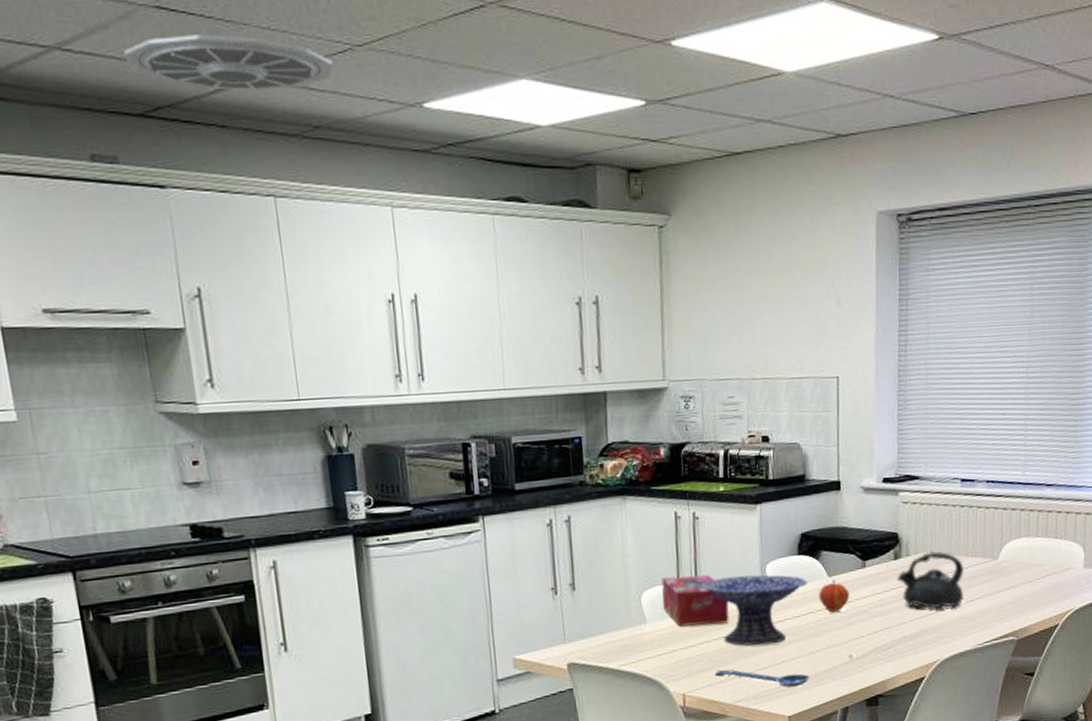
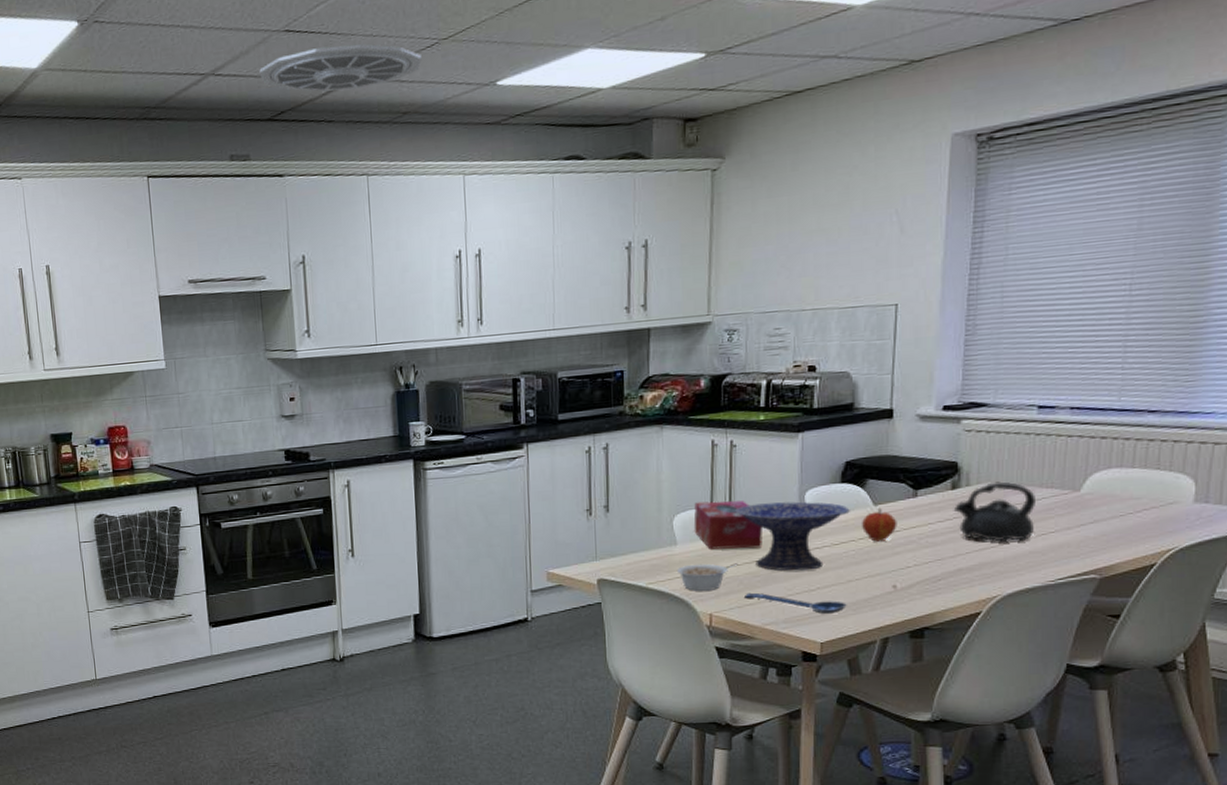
legume: none [647,640,707,671] -> present [676,563,738,591]

